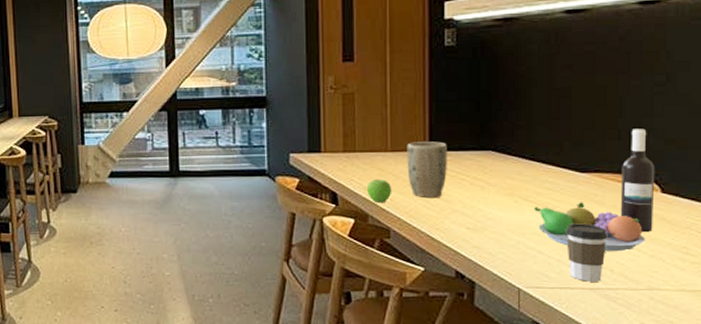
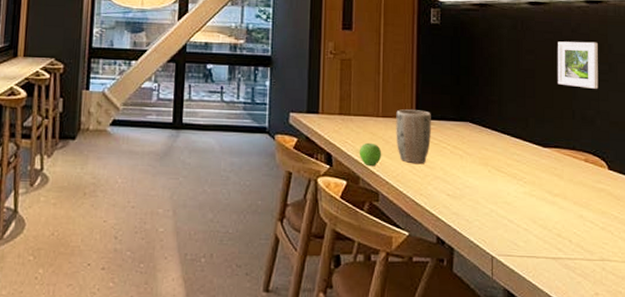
fruit bowl: present [534,202,646,252] -> none [505,175,597,224]
coffee cup: present [566,223,608,282] -> none [532,195,567,251]
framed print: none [599,49,653,104] -> present [557,41,598,89]
wine bottle: present [620,128,655,232] -> none [576,110,603,205]

